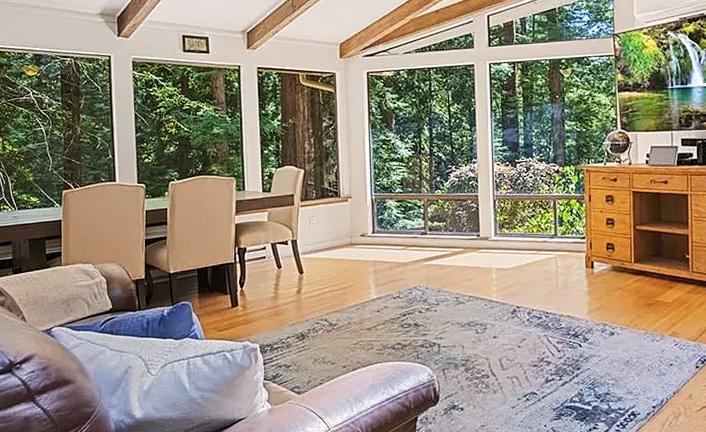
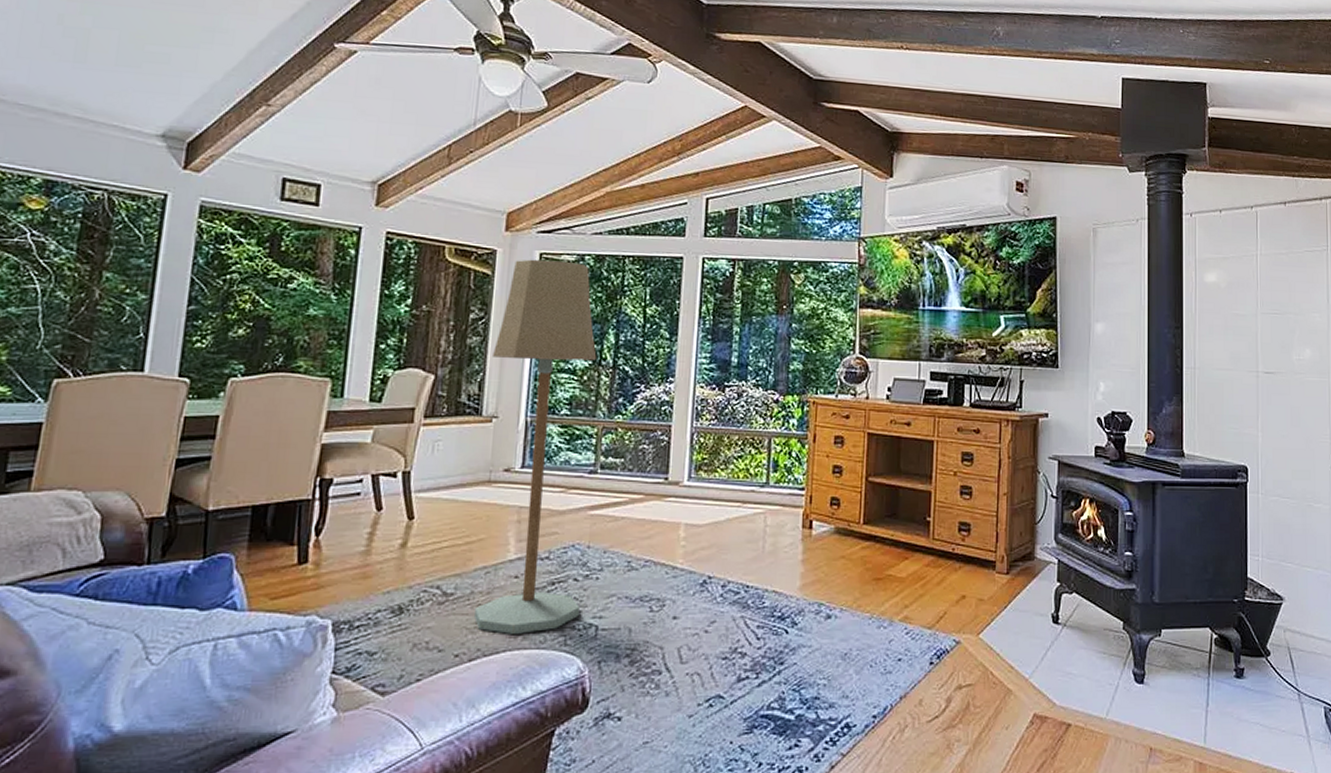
floor lamp: none [342,76,425,352] -> present [474,259,597,635]

